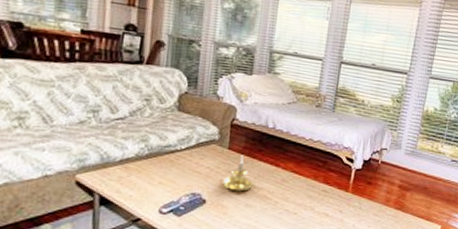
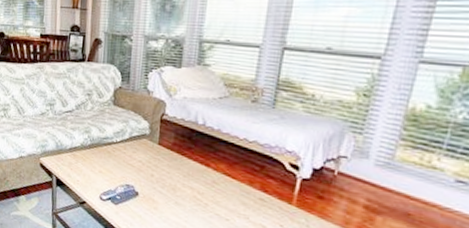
candle holder: present [223,155,254,192] -> none [154,151,184,189]

